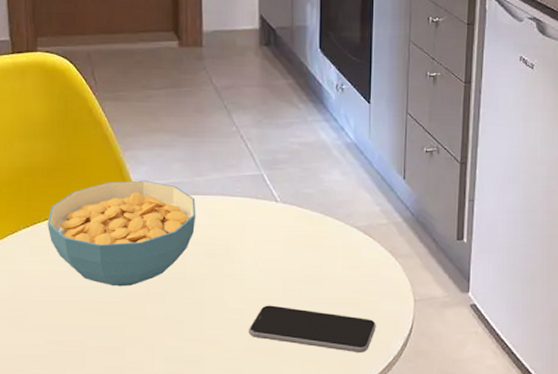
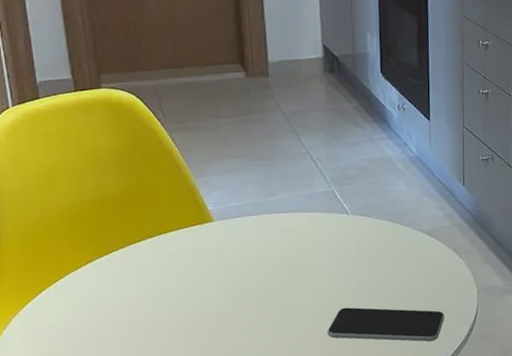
cereal bowl: present [47,180,196,287] -> none [123,203,272,305]

